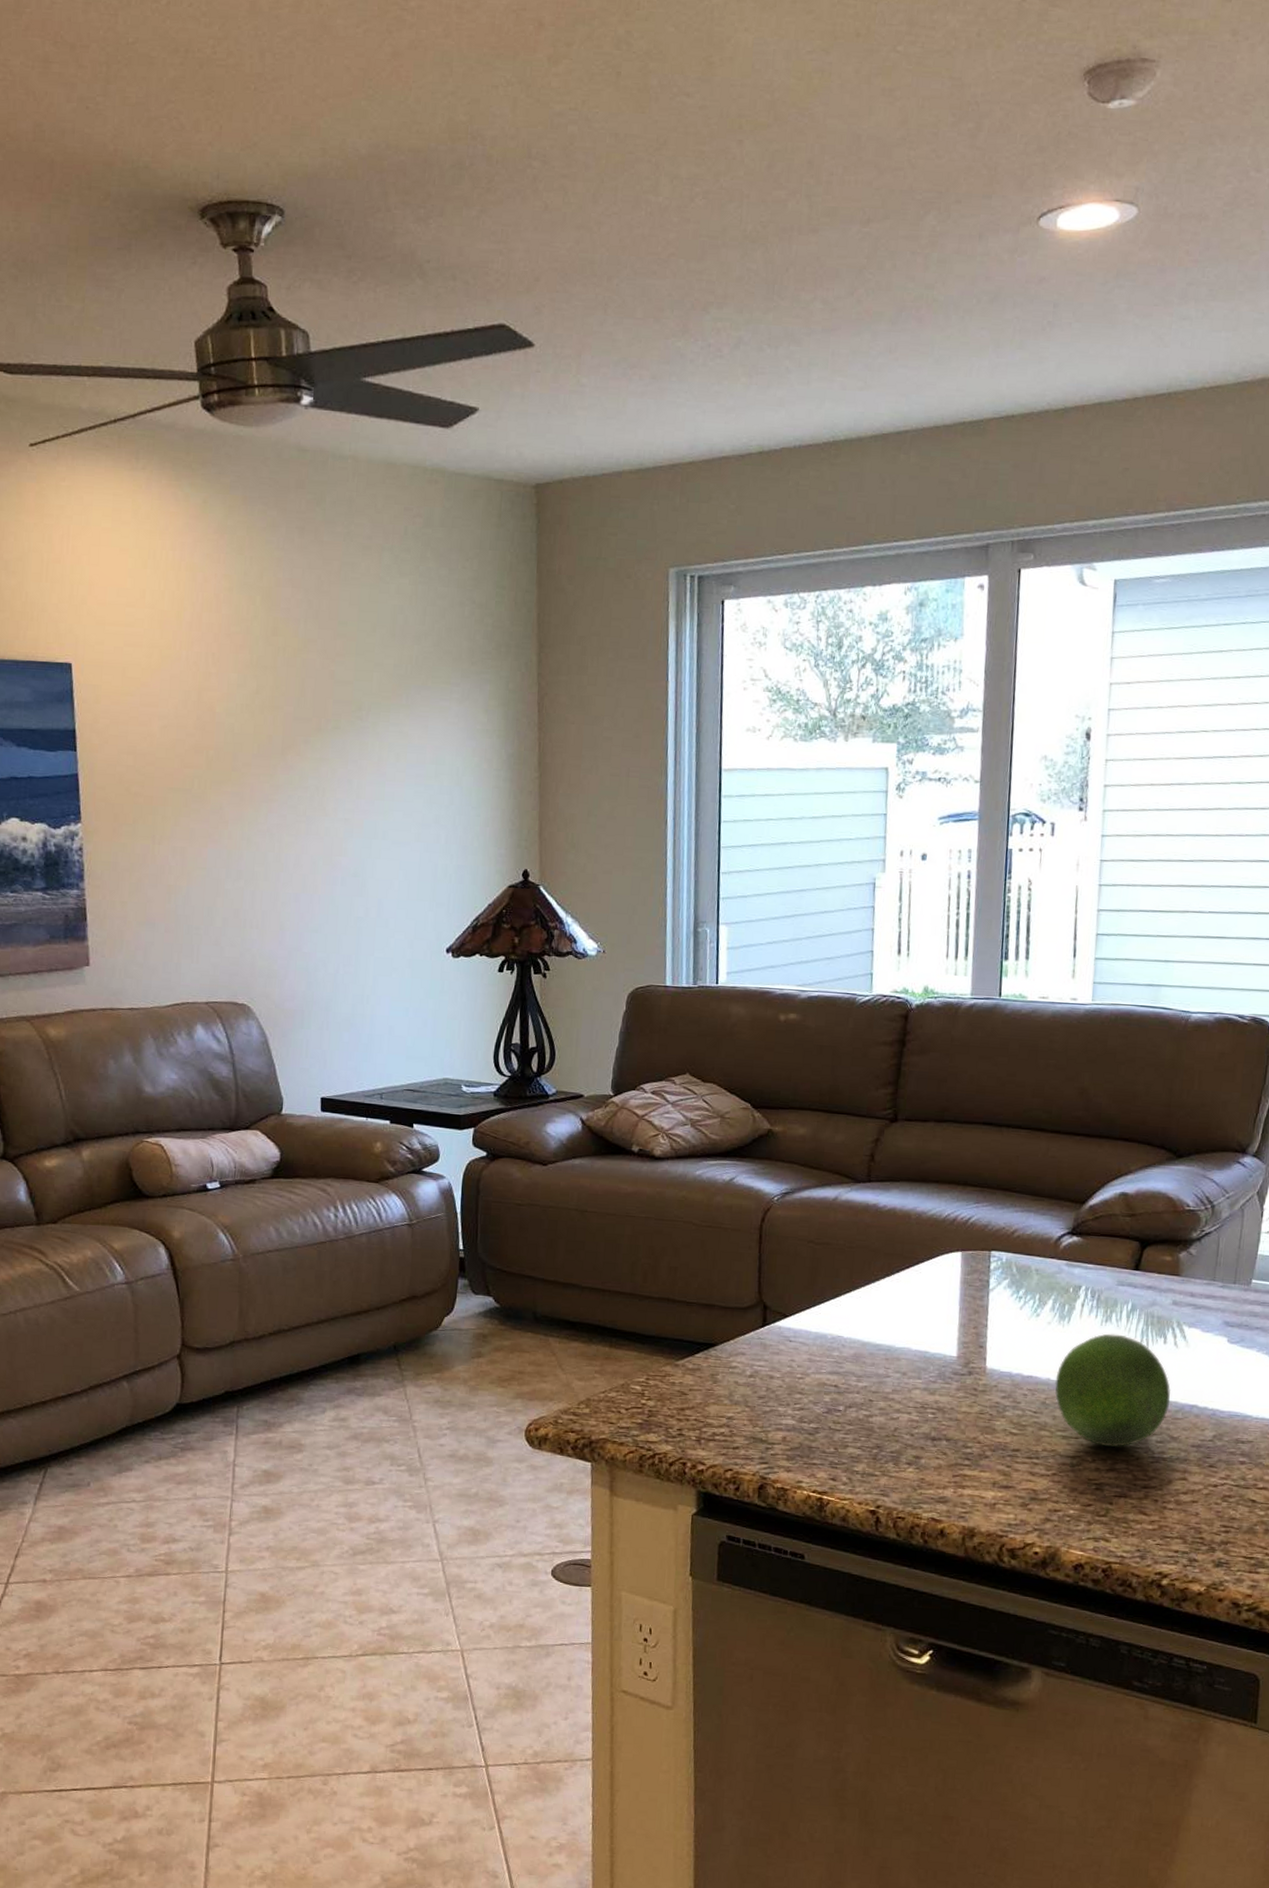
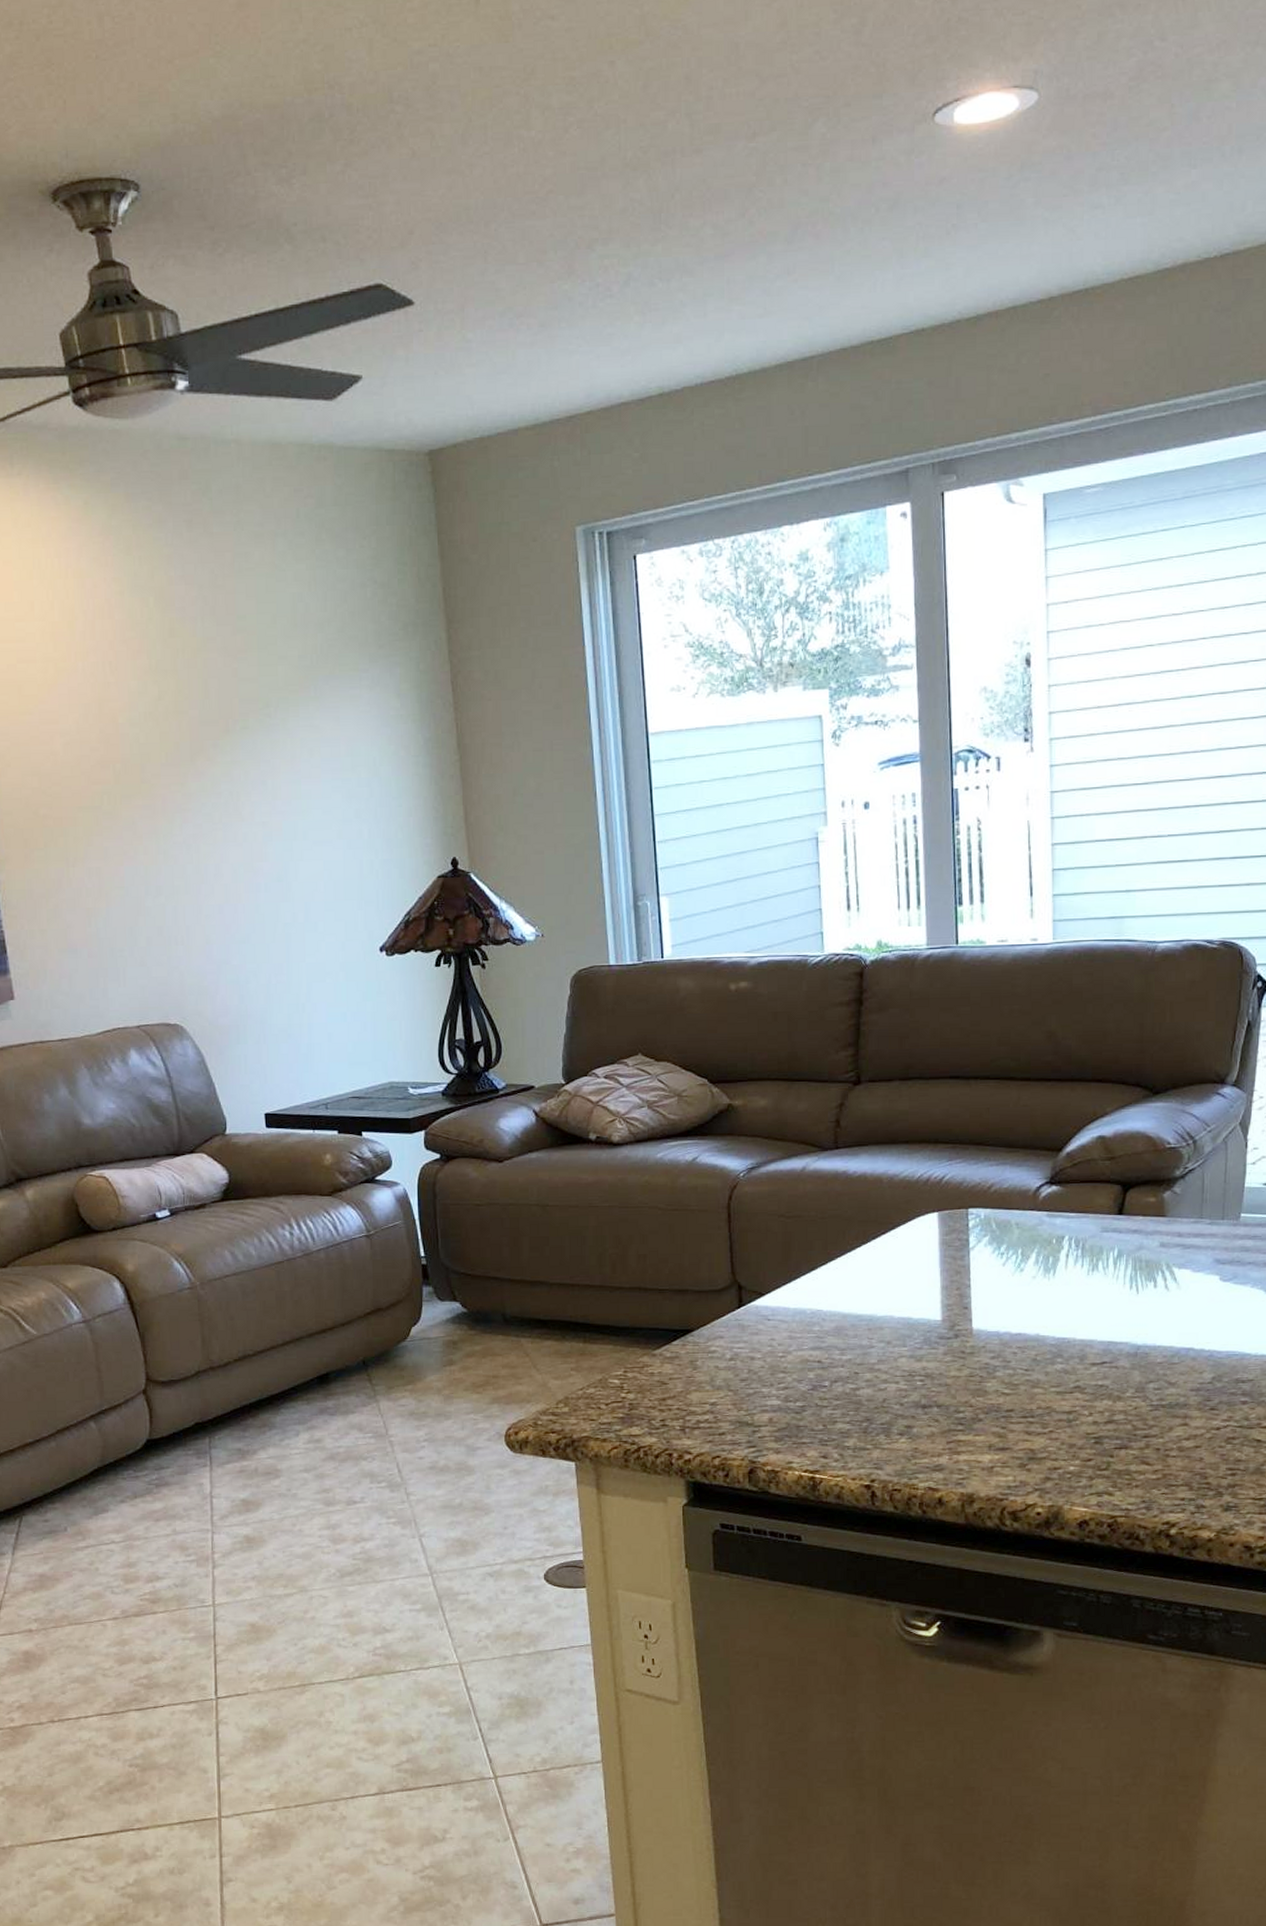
fruit: present [1055,1333,1171,1447] -> none [1045,1282,1165,1398]

